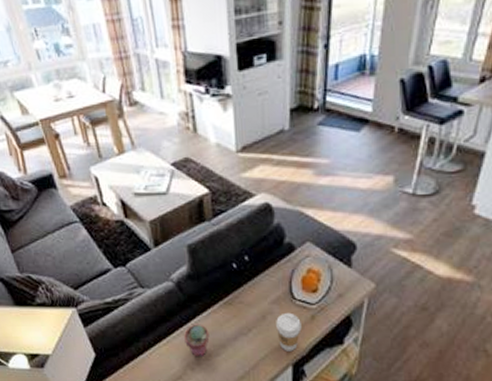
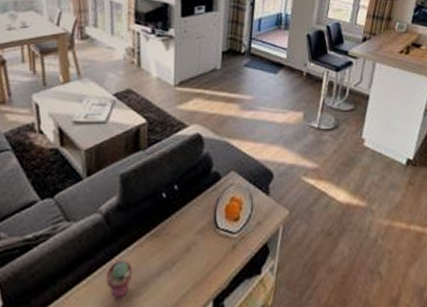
coffee cup: present [276,312,302,351] -> none [200,243,223,286]

